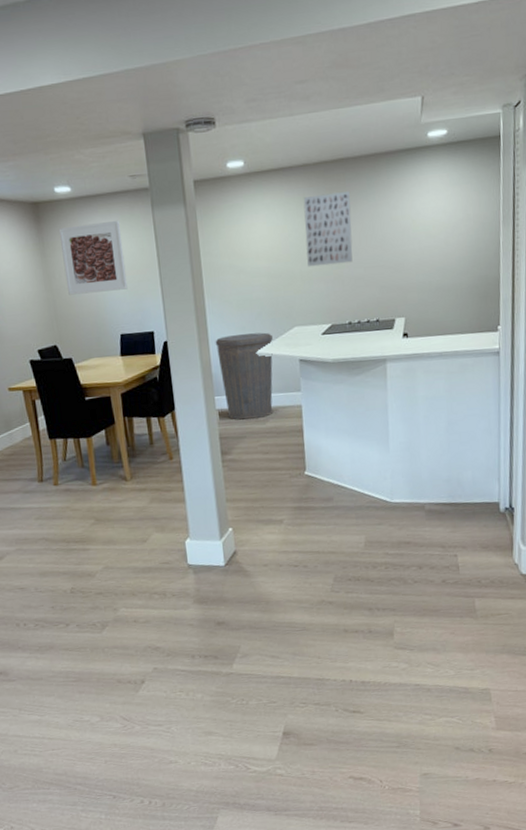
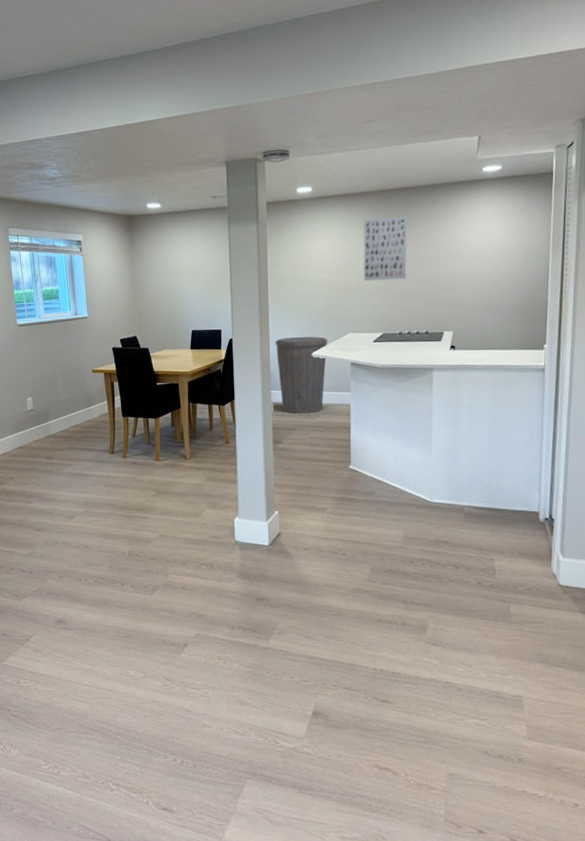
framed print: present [58,220,128,295] -> none [147,233,202,294]

